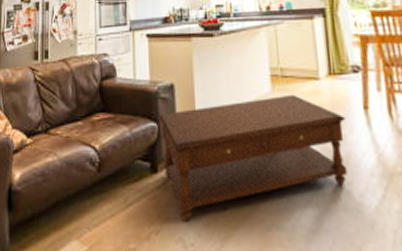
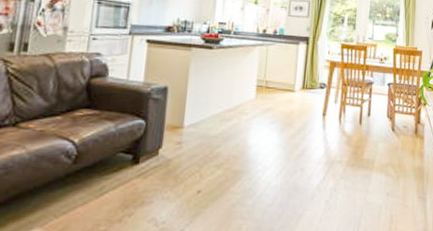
coffee table: present [159,94,348,222] -> none [146,102,308,204]

